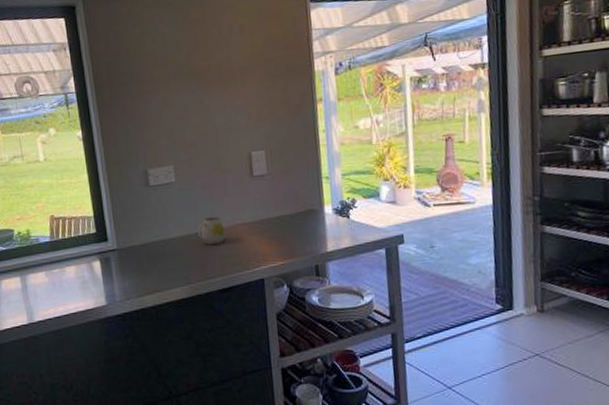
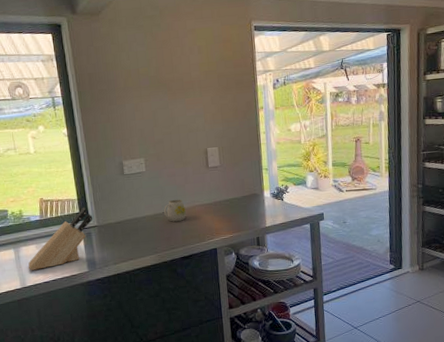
knife block: none [37,226,113,303] -> present [28,207,93,270]

